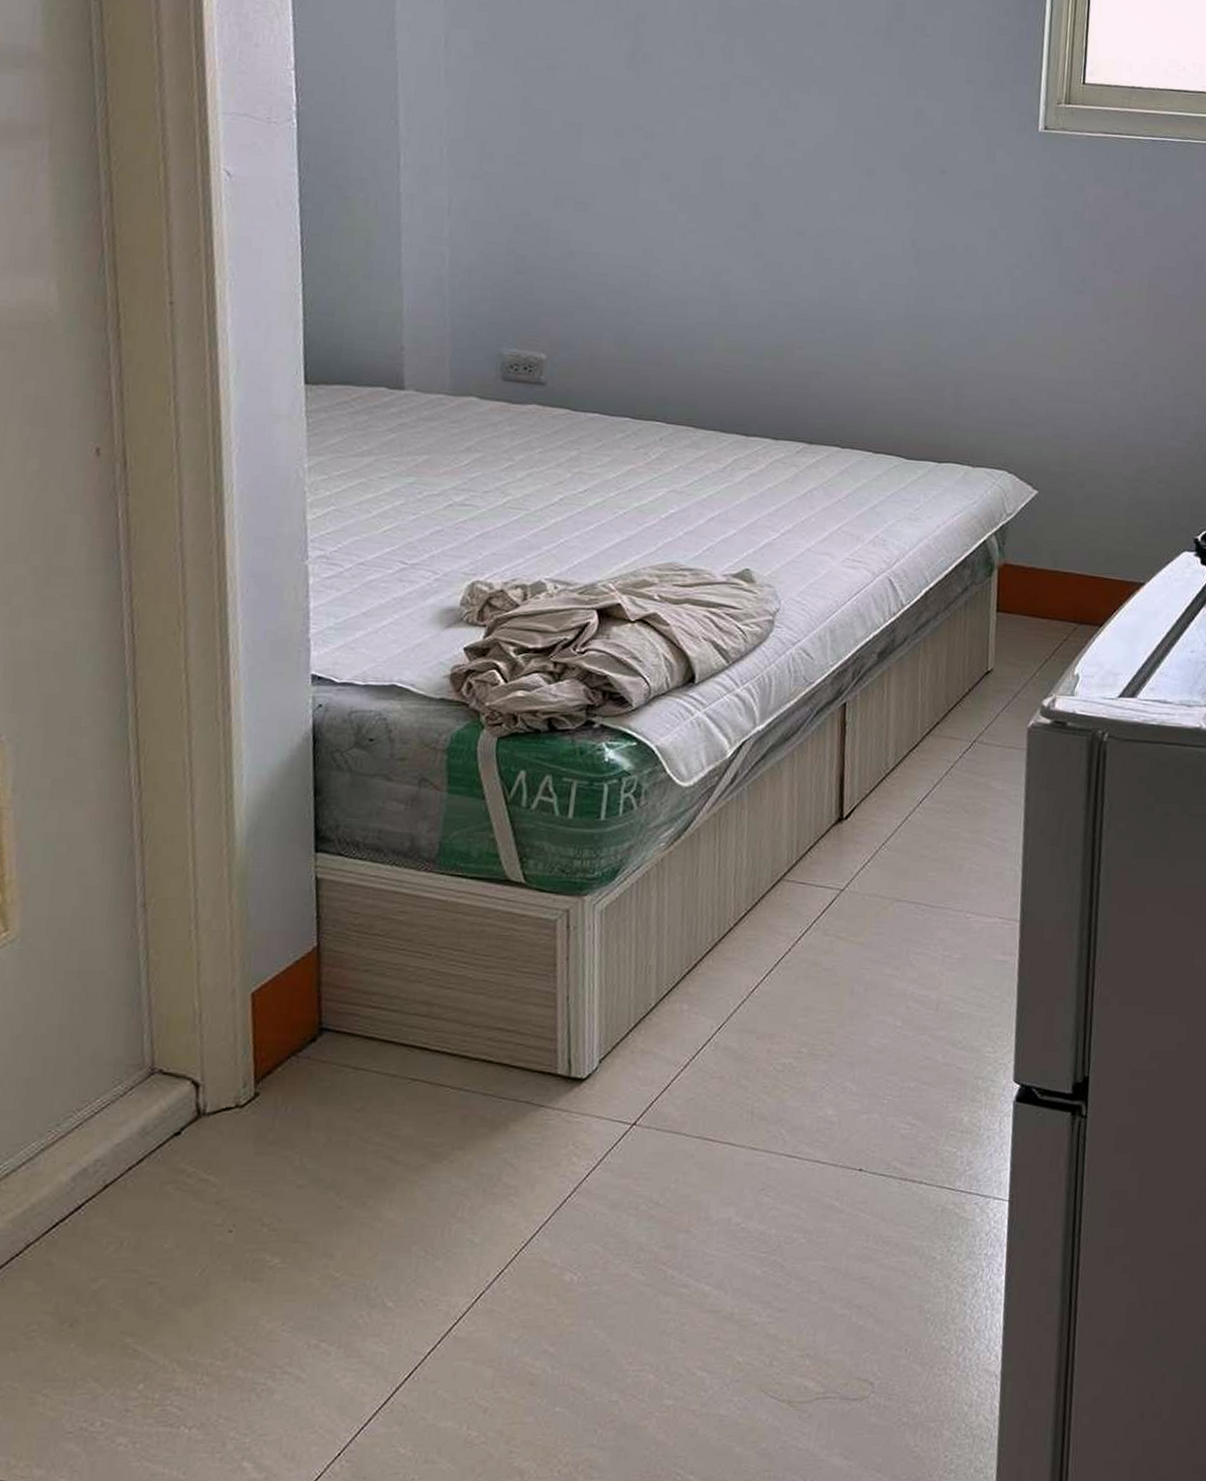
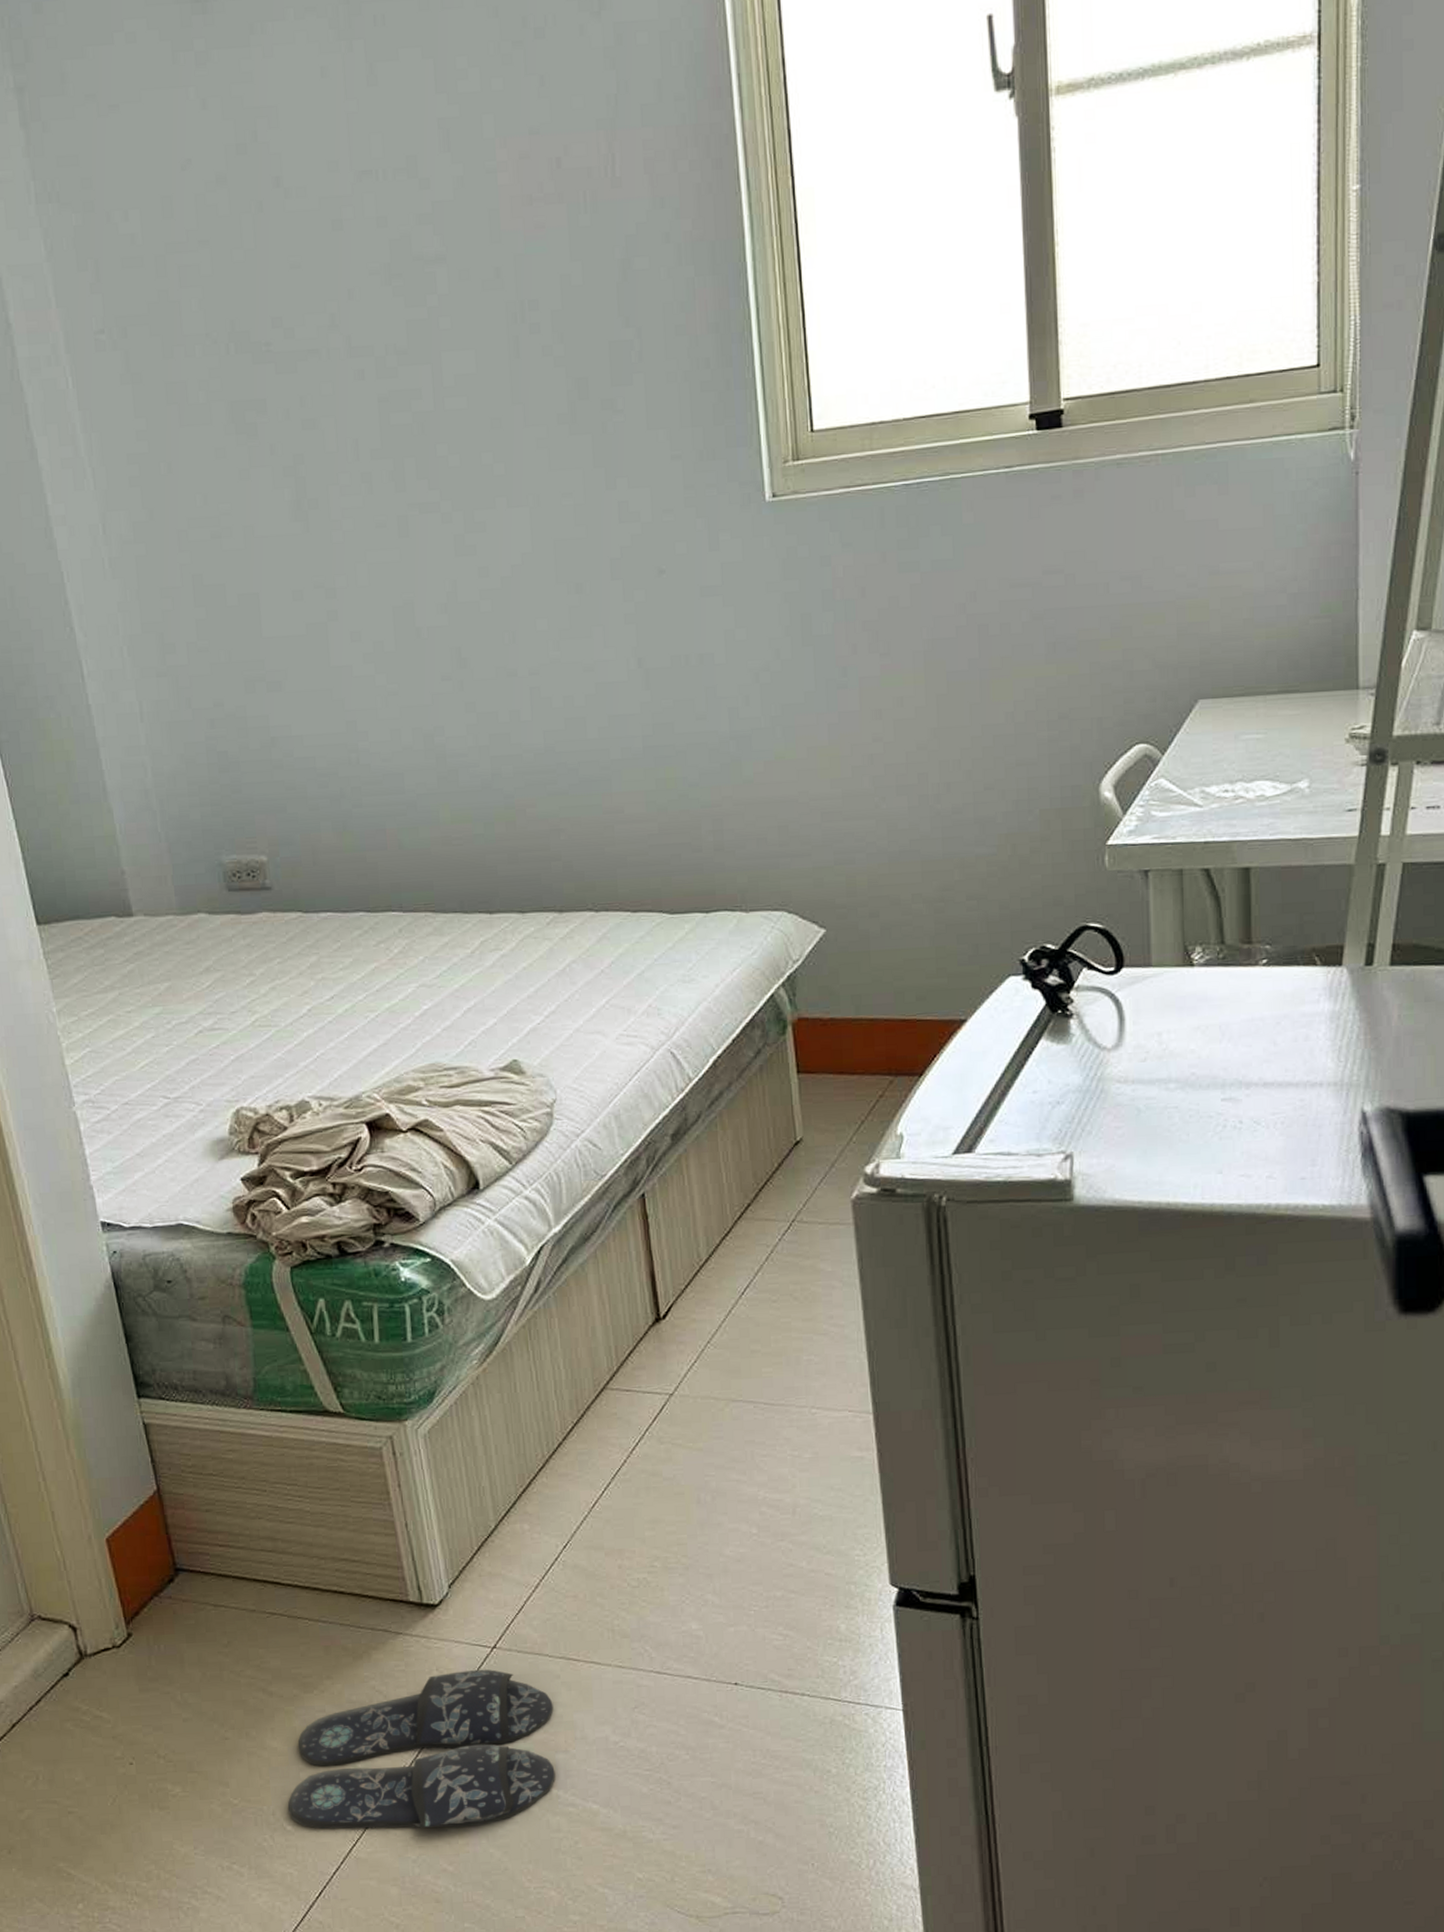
slippers: none [392,1145,683,1307] -> present [288,1669,556,1829]

